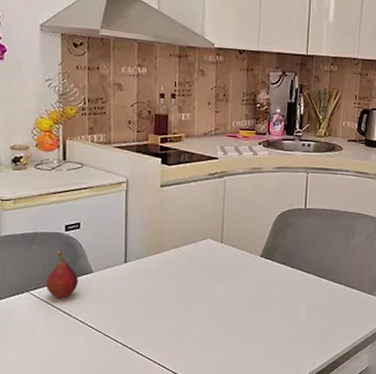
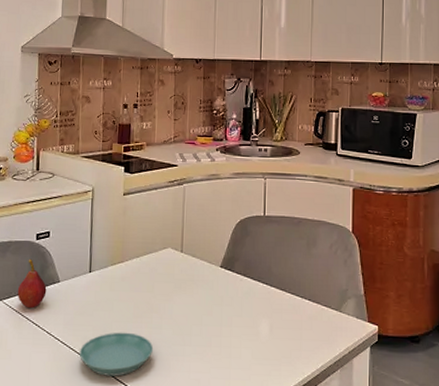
saucer: none [115,319,193,360] -> present [79,332,154,377]

